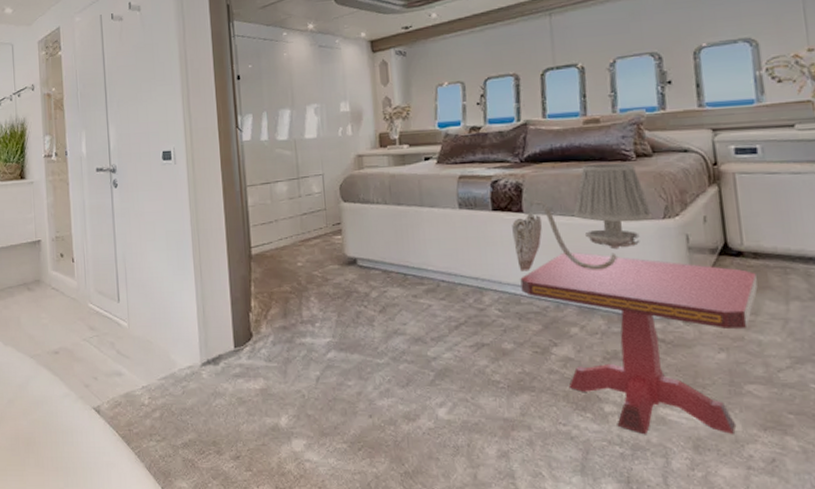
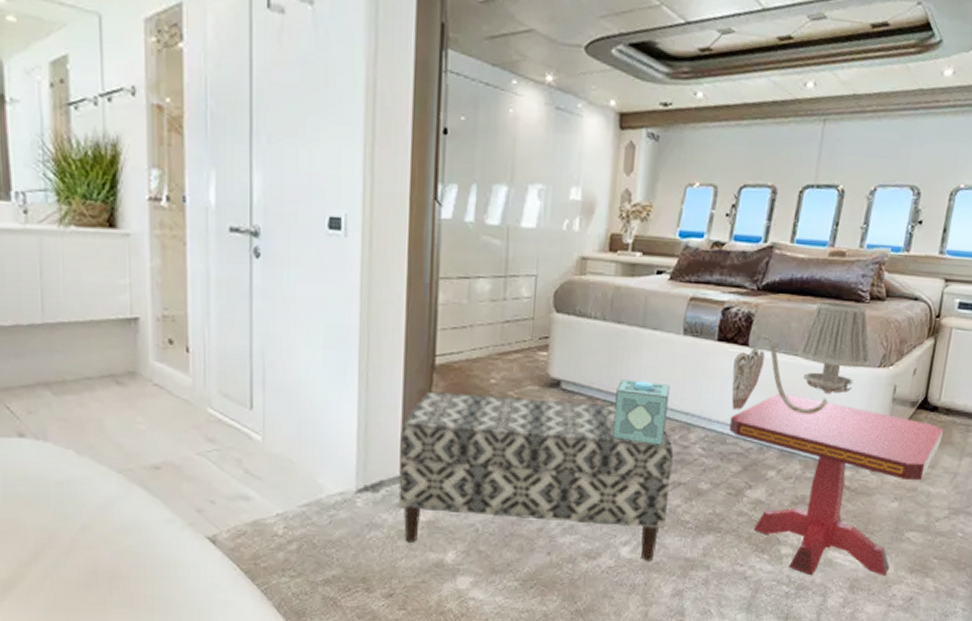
bench: none [230,275,477,422] -> present [398,391,674,562]
decorative box: none [407,252,460,310] -> present [611,379,670,446]

